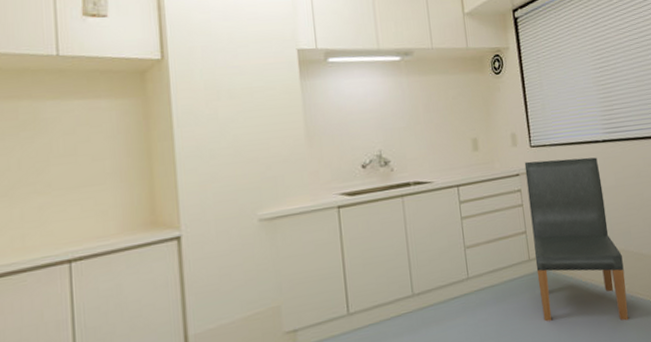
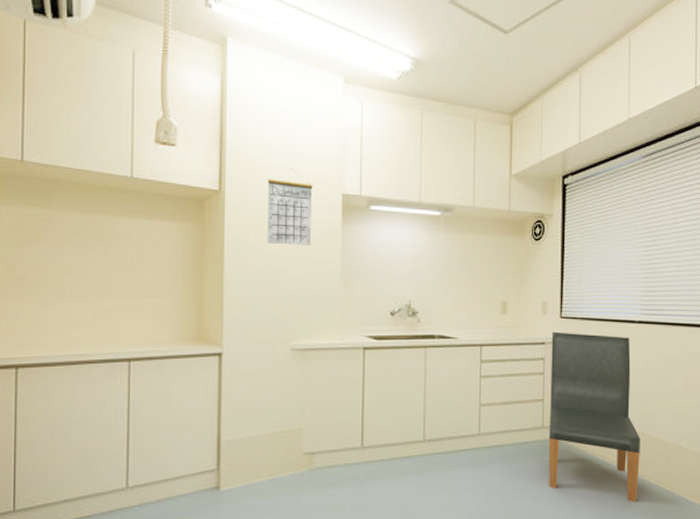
calendar: none [216,29,269,110] -> present [267,169,313,245]

